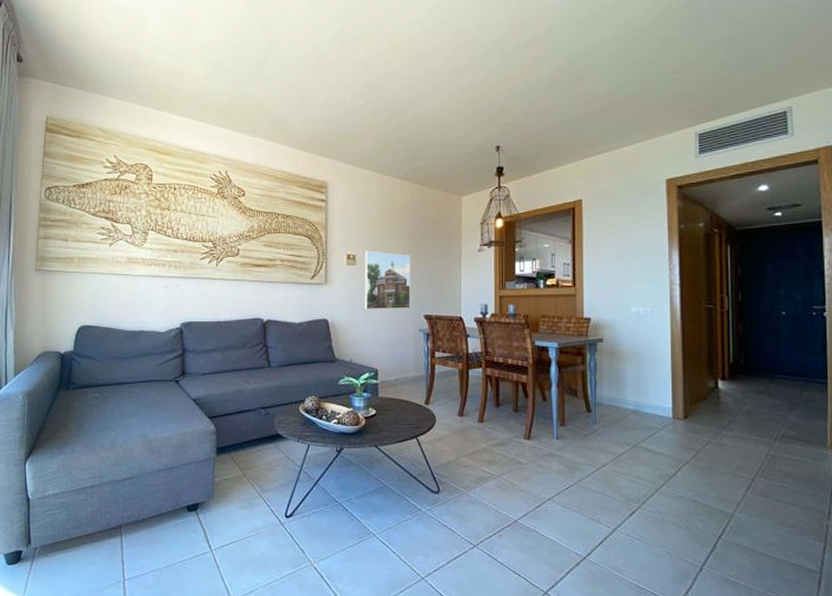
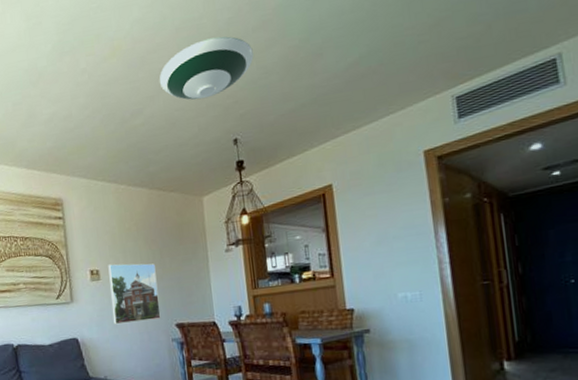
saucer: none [432,48,522,105] -> present [159,36,254,100]

